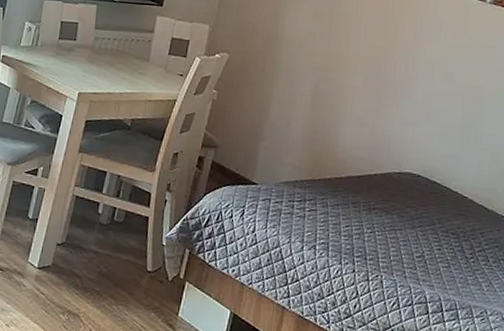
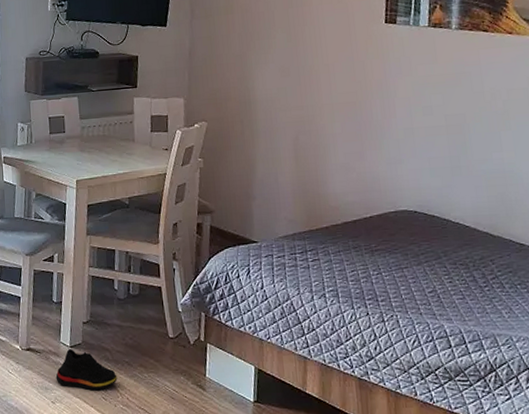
shoe: none [15,270,84,318] -> present [55,349,118,391]

